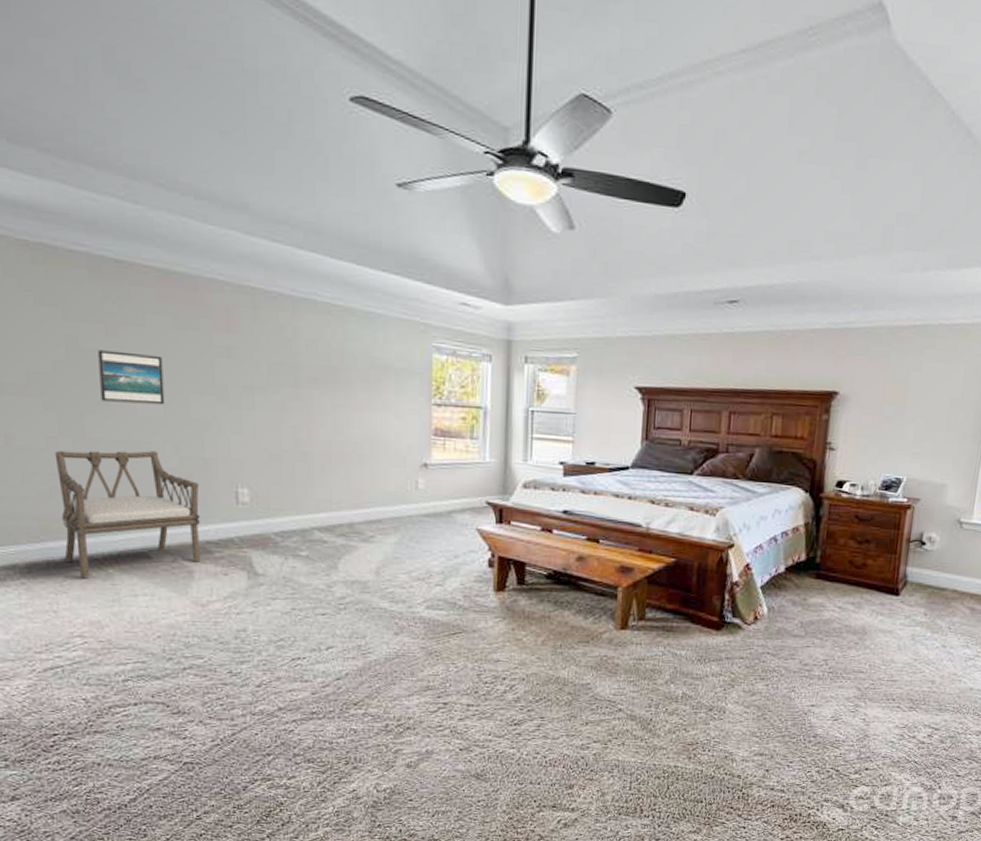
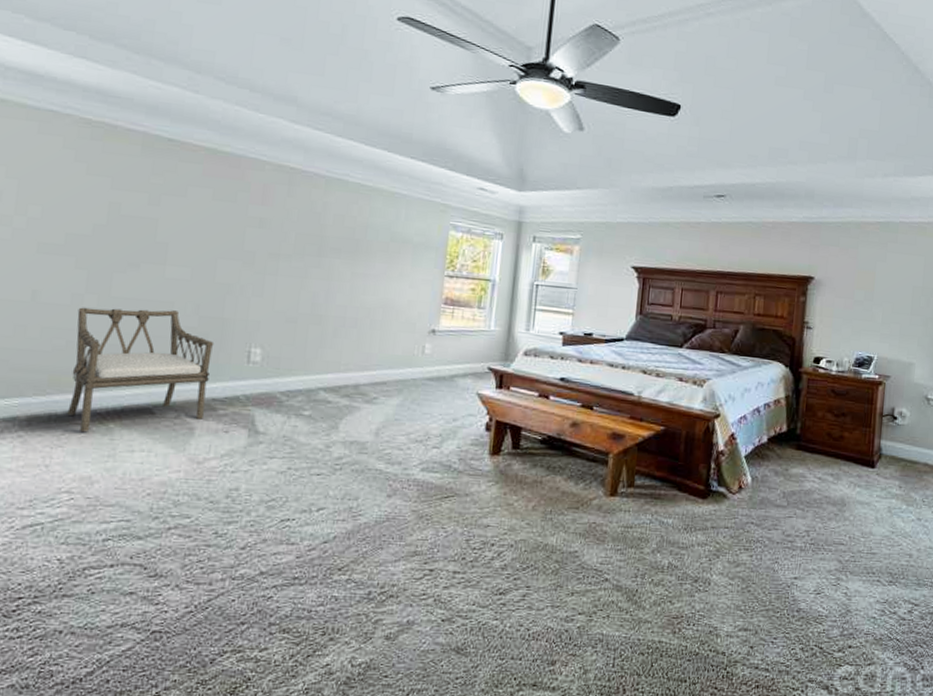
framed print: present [98,350,165,405] -> none [133,216,198,268]

